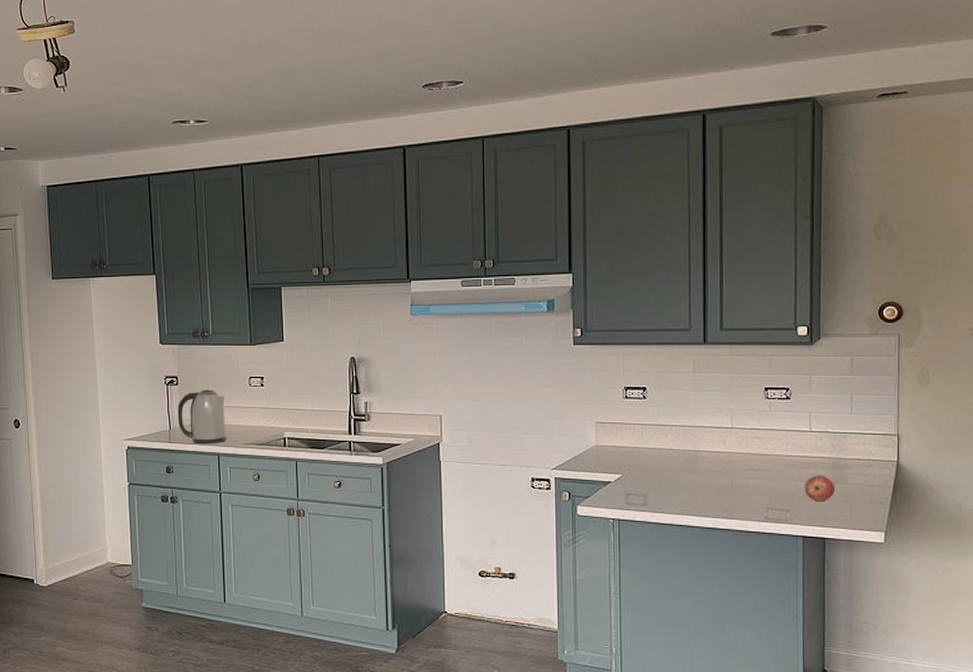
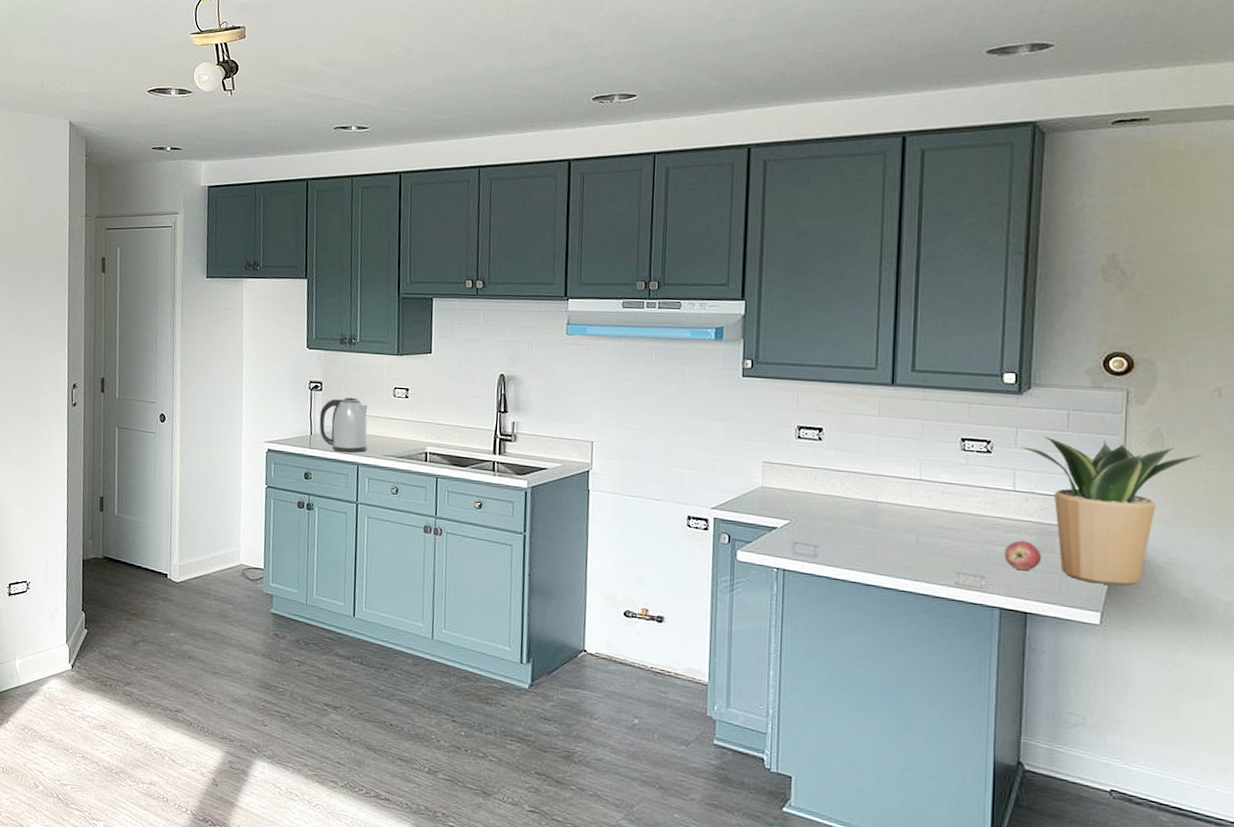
potted plant: none [815,381,960,507] -> present [1022,436,1203,586]

